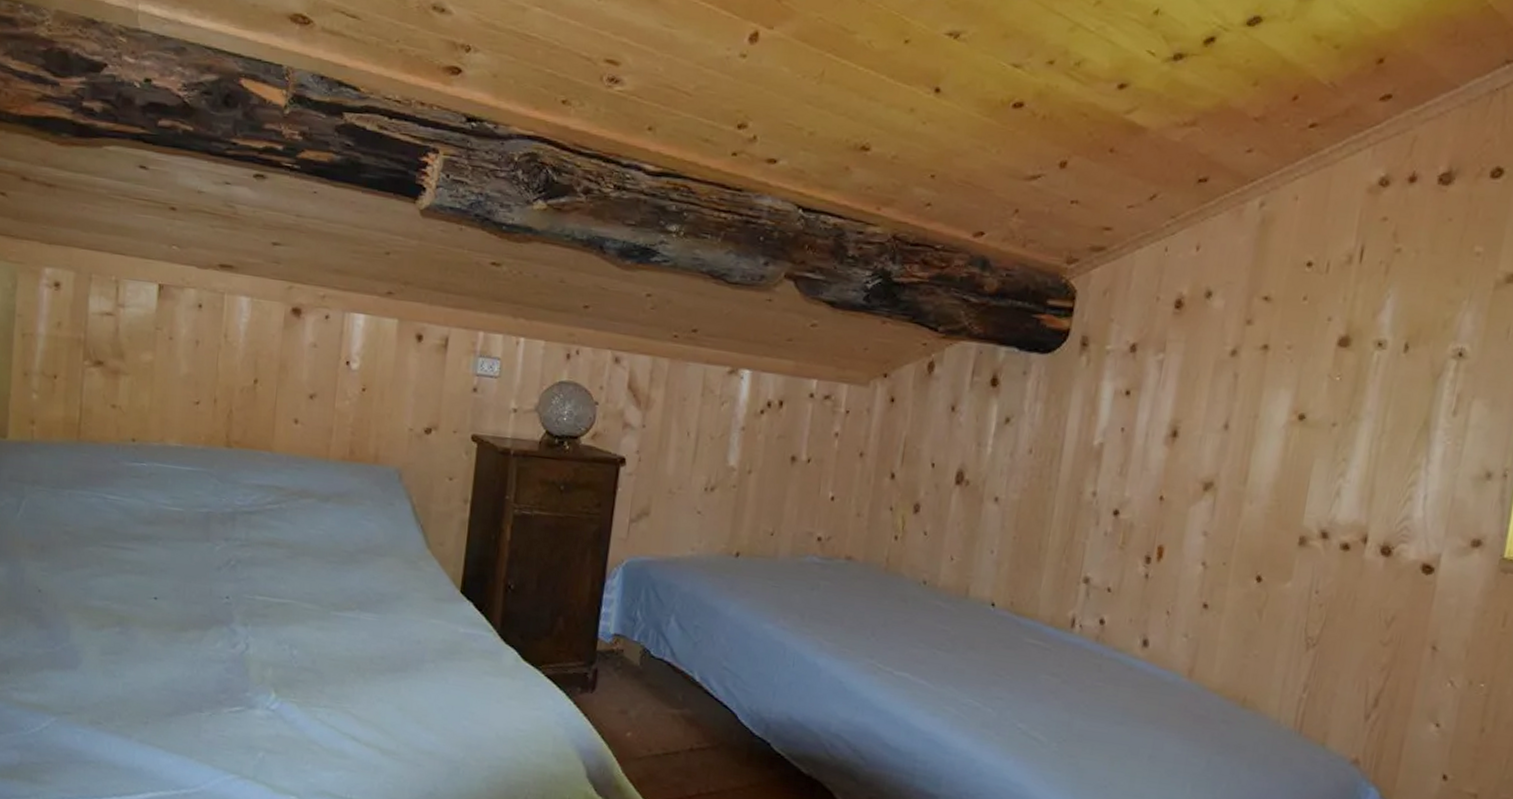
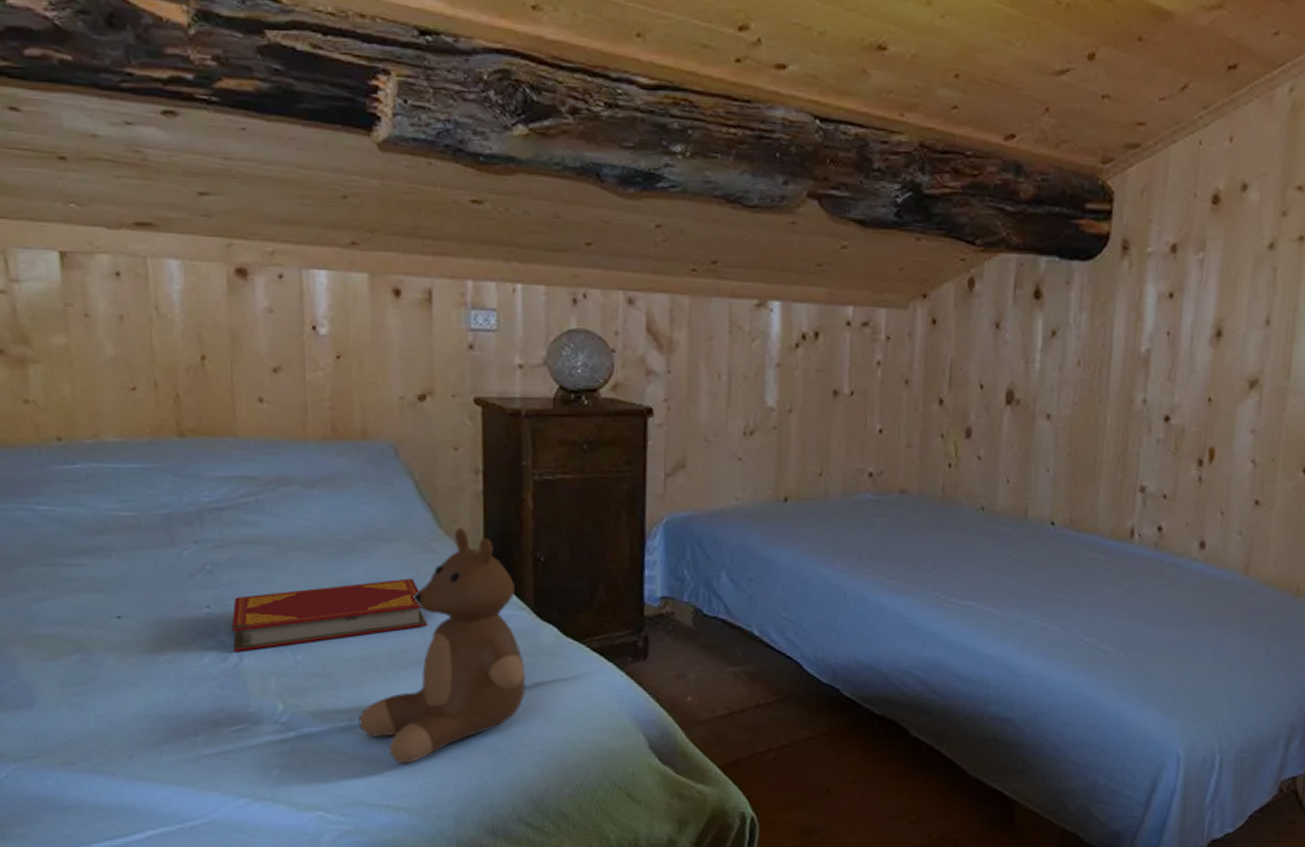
hardback book: none [242,591,406,641] -> present [231,578,427,652]
teddy bear: none [336,550,485,762] -> present [358,527,526,764]

